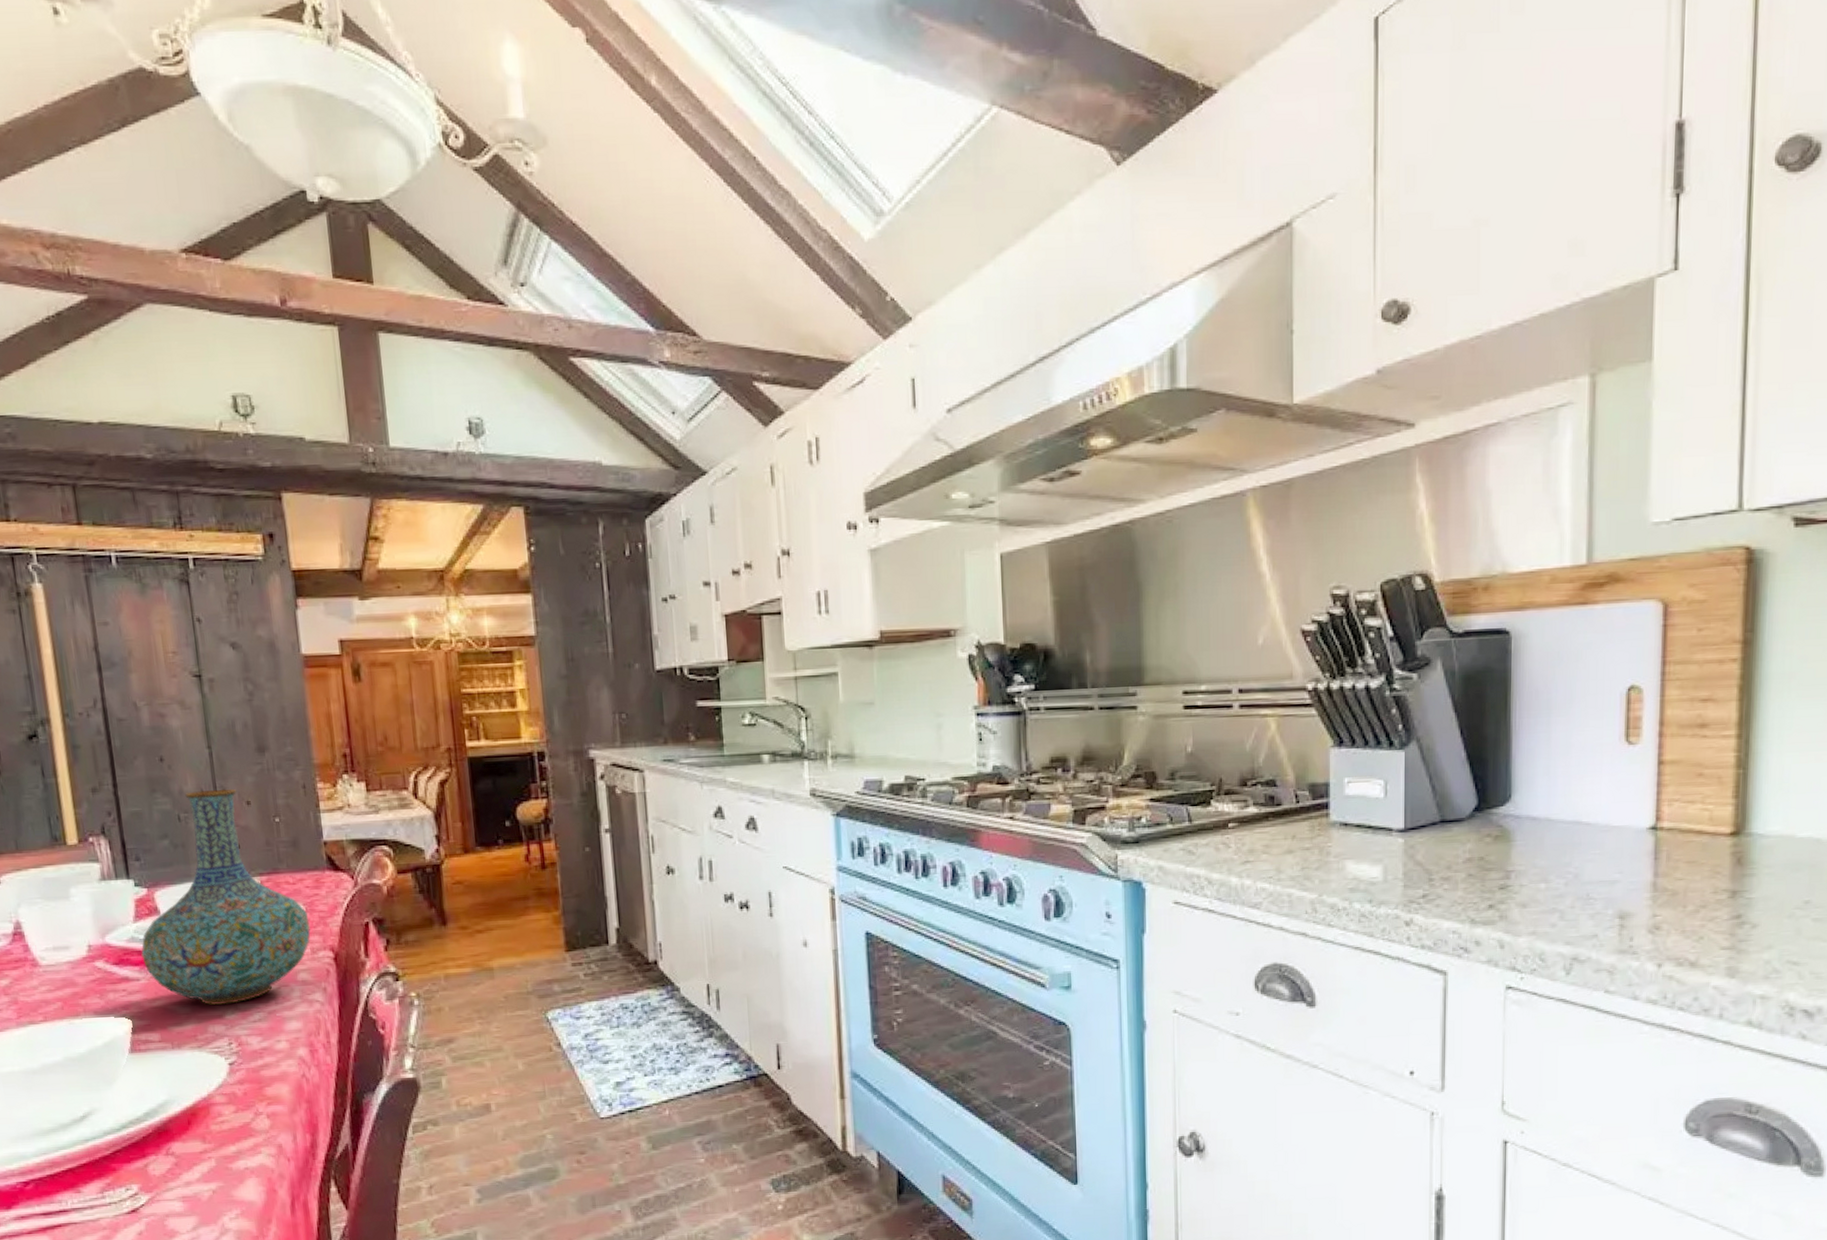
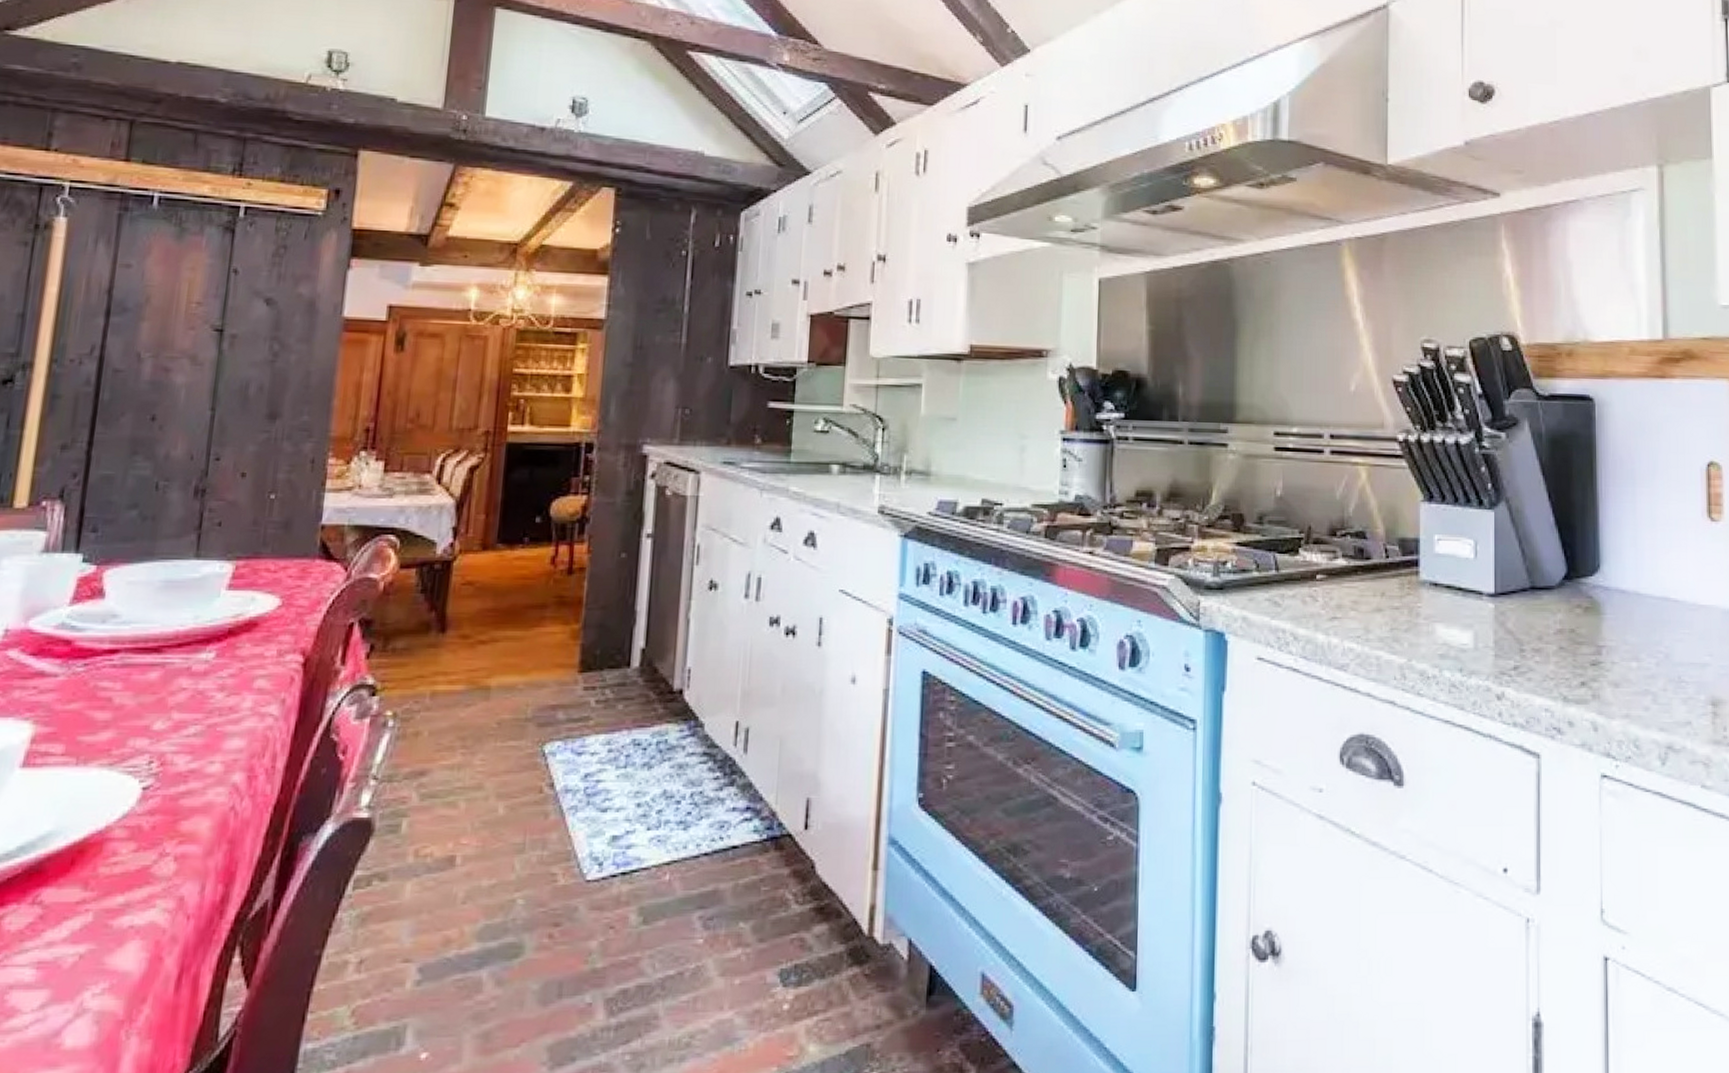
vase: present [141,788,311,1005] -> none [67,457,284,712]

